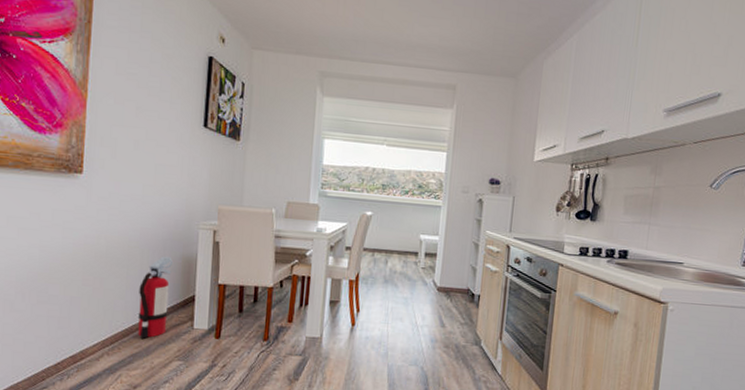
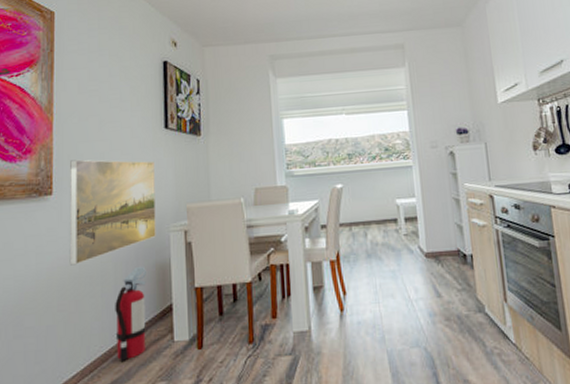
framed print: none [96,142,190,245] -> present [69,159,156,266]

